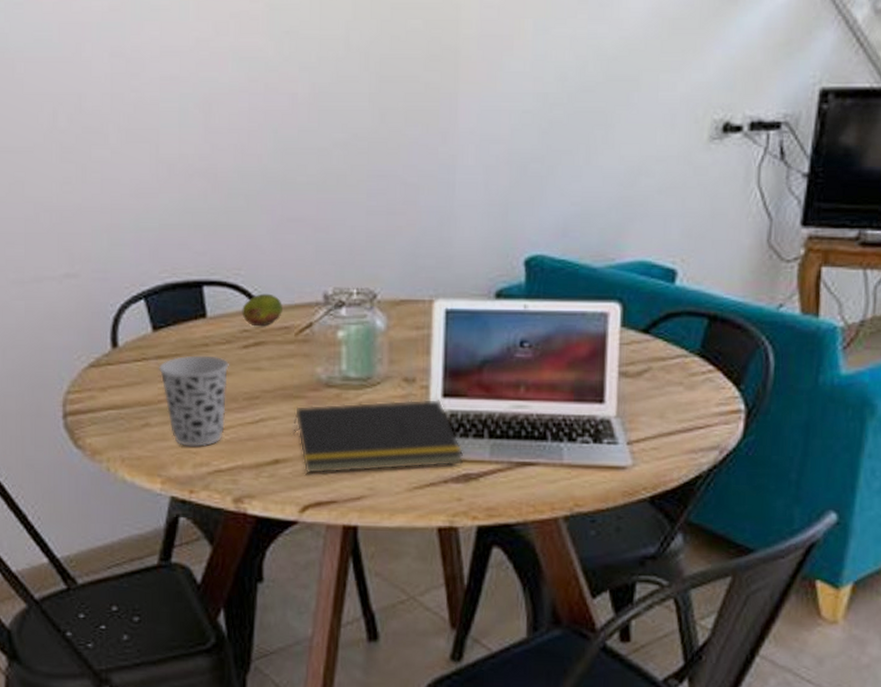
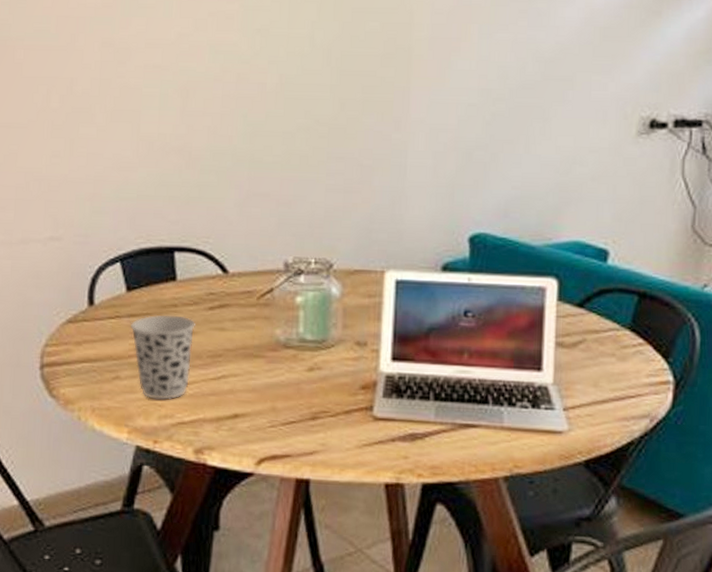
fruit: present [242,293,282,327] -> none [209,260,246,291]
notepad: present [293,398,464,474] -> none [252,361,411,429]

